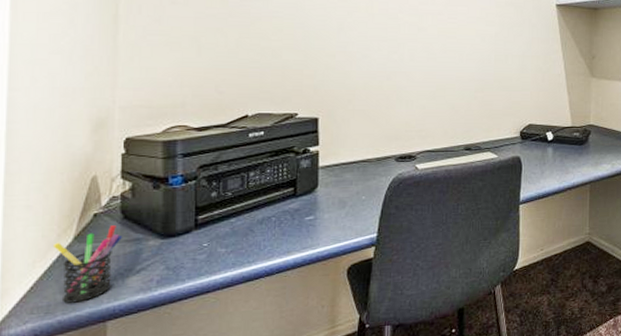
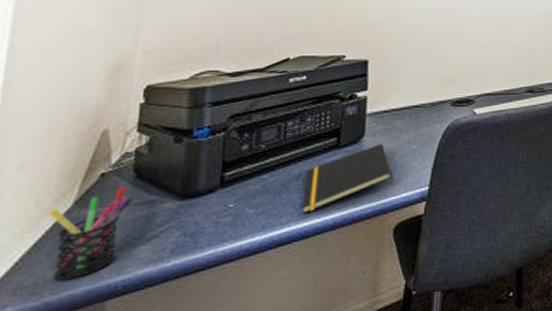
notepad: none [265,193,344,254] -> present [301,143,392,214]

